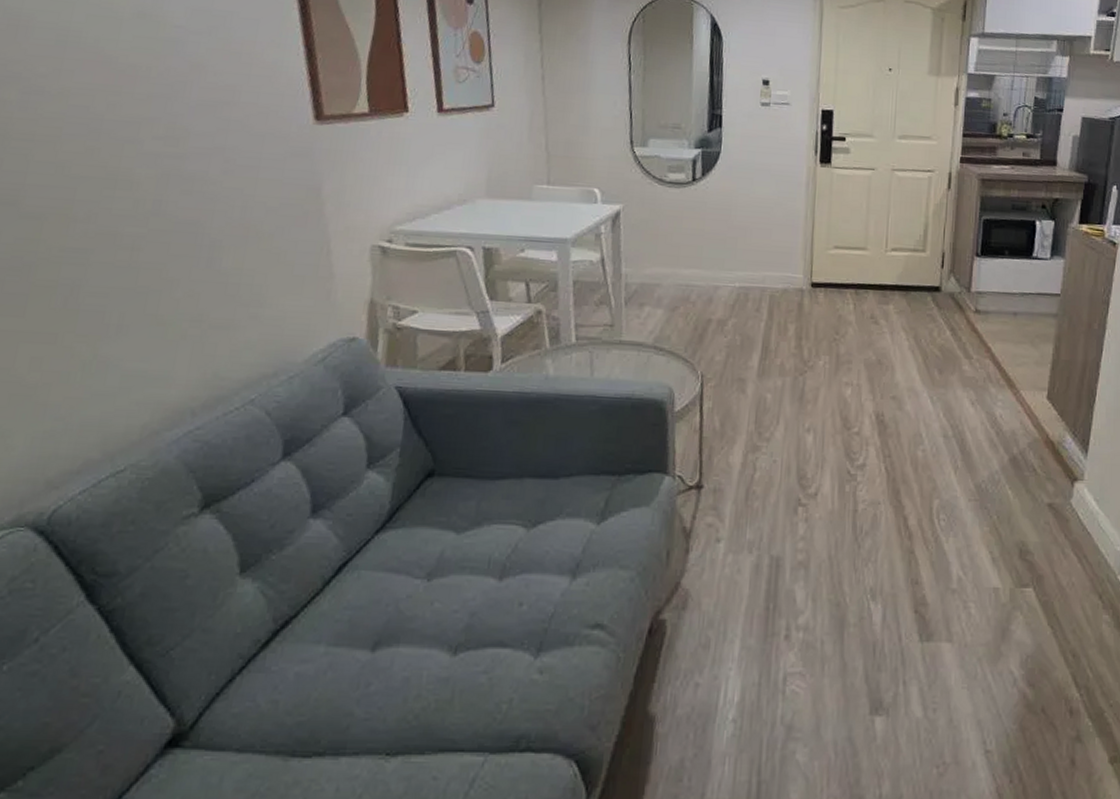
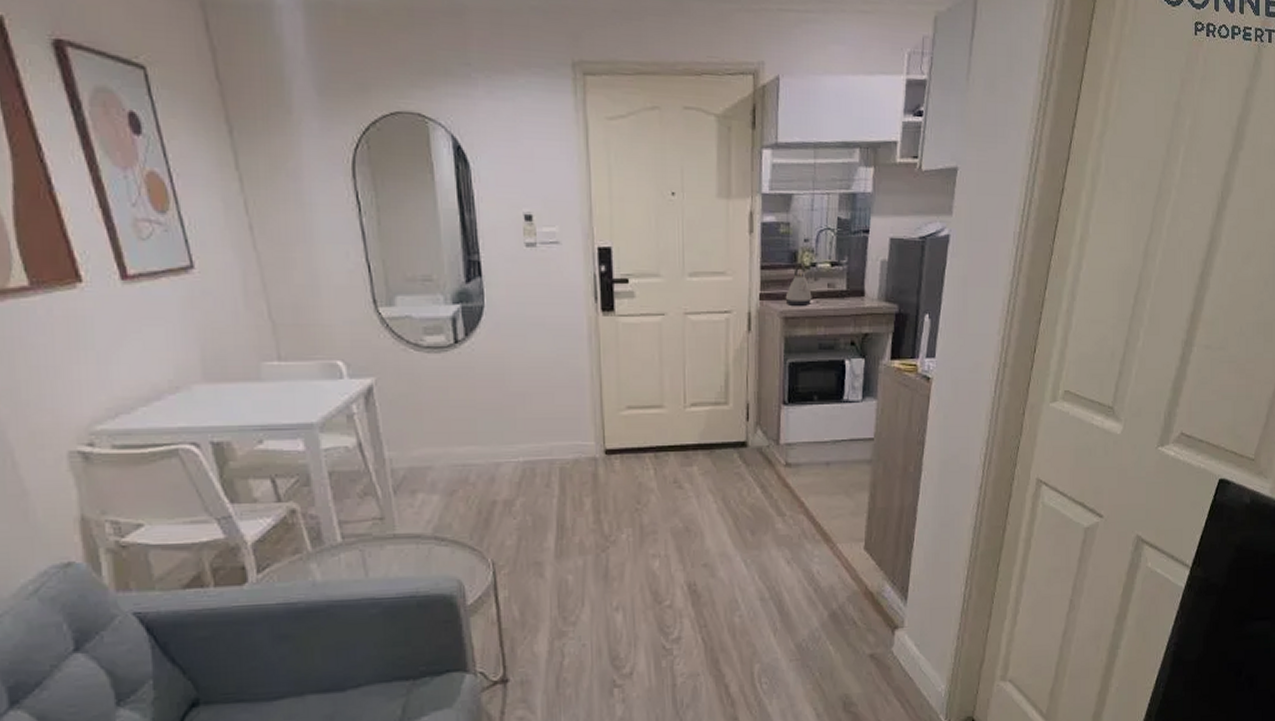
kettle: none [983,132,1008,172] -> present [785,262,812,307]

